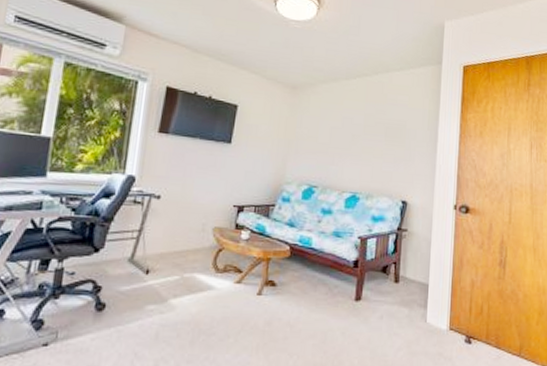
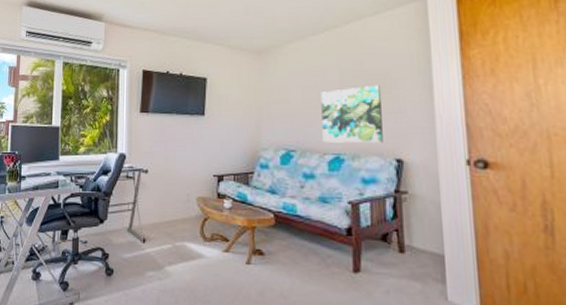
wall art: none [343,133,398,185] -> present [321,84,383,143]

